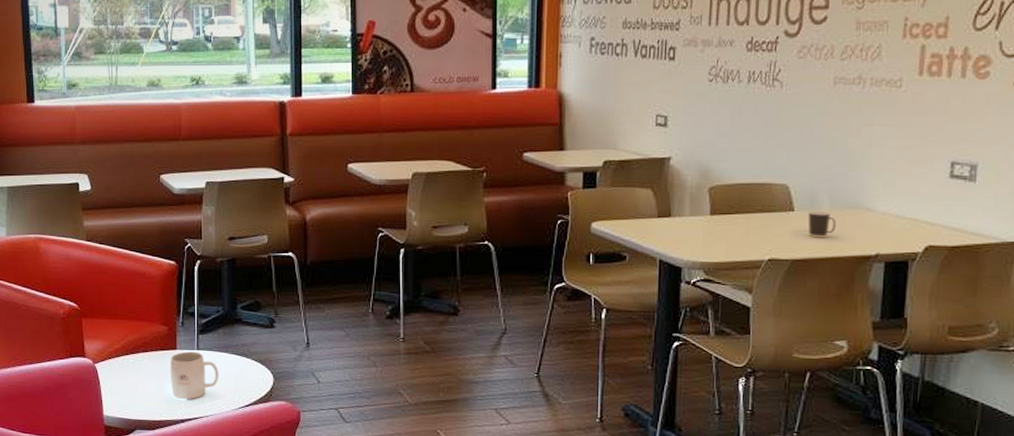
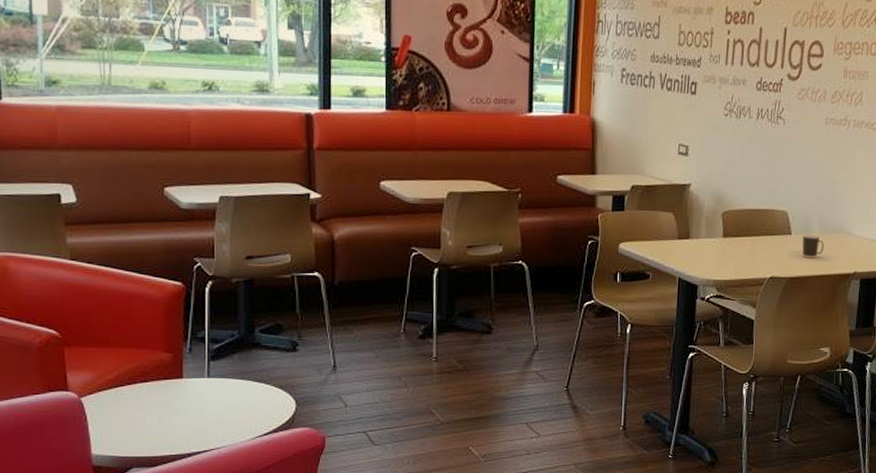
mug: present [169,351,219,400] -> none [174,380,233,432]

